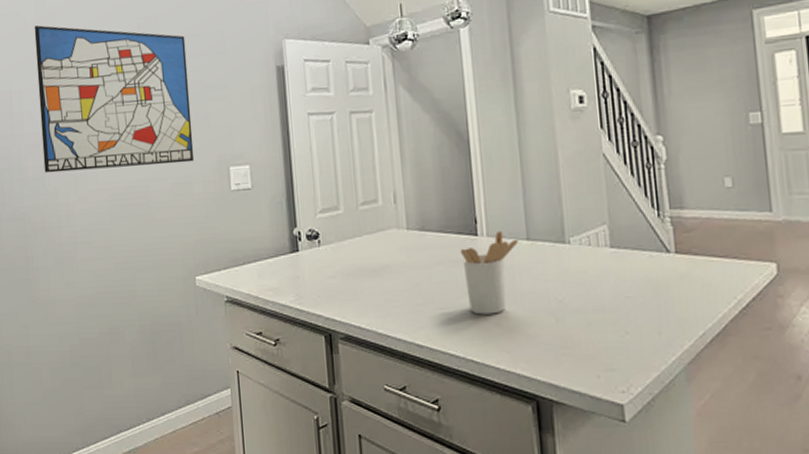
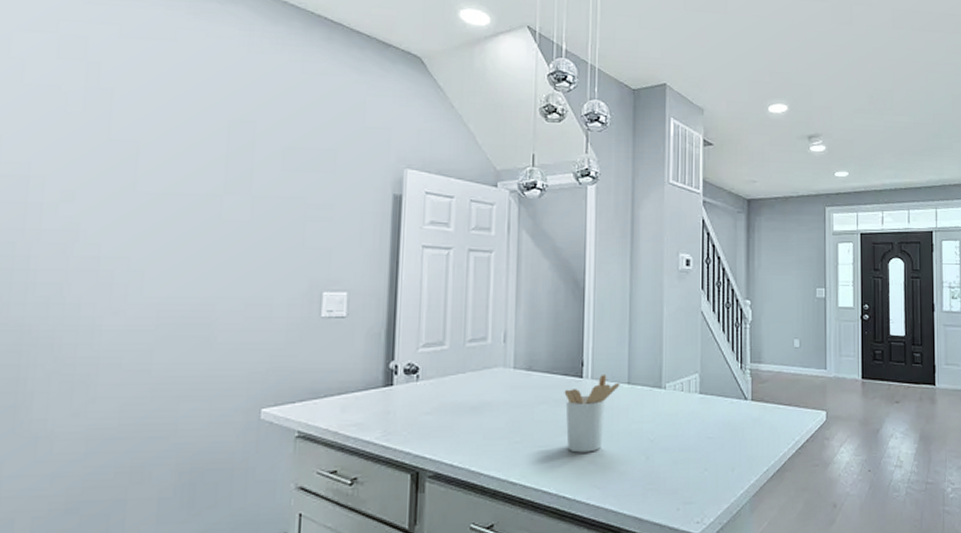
wall art: present [34,25,195,173] -> none [64,106,288,283]

